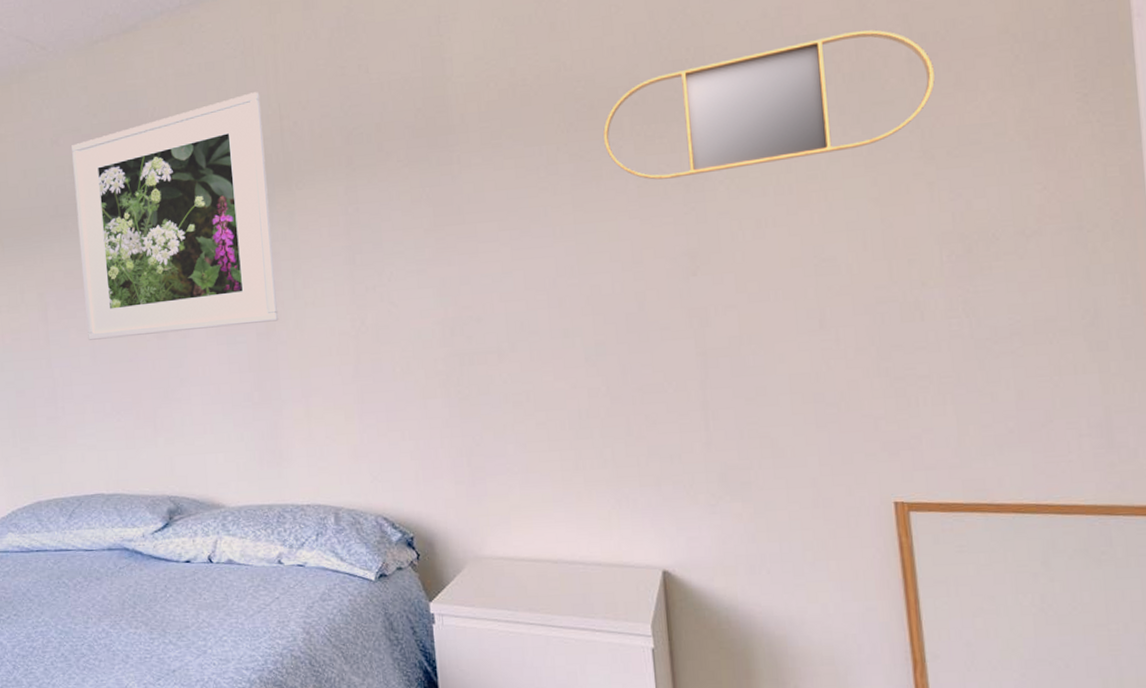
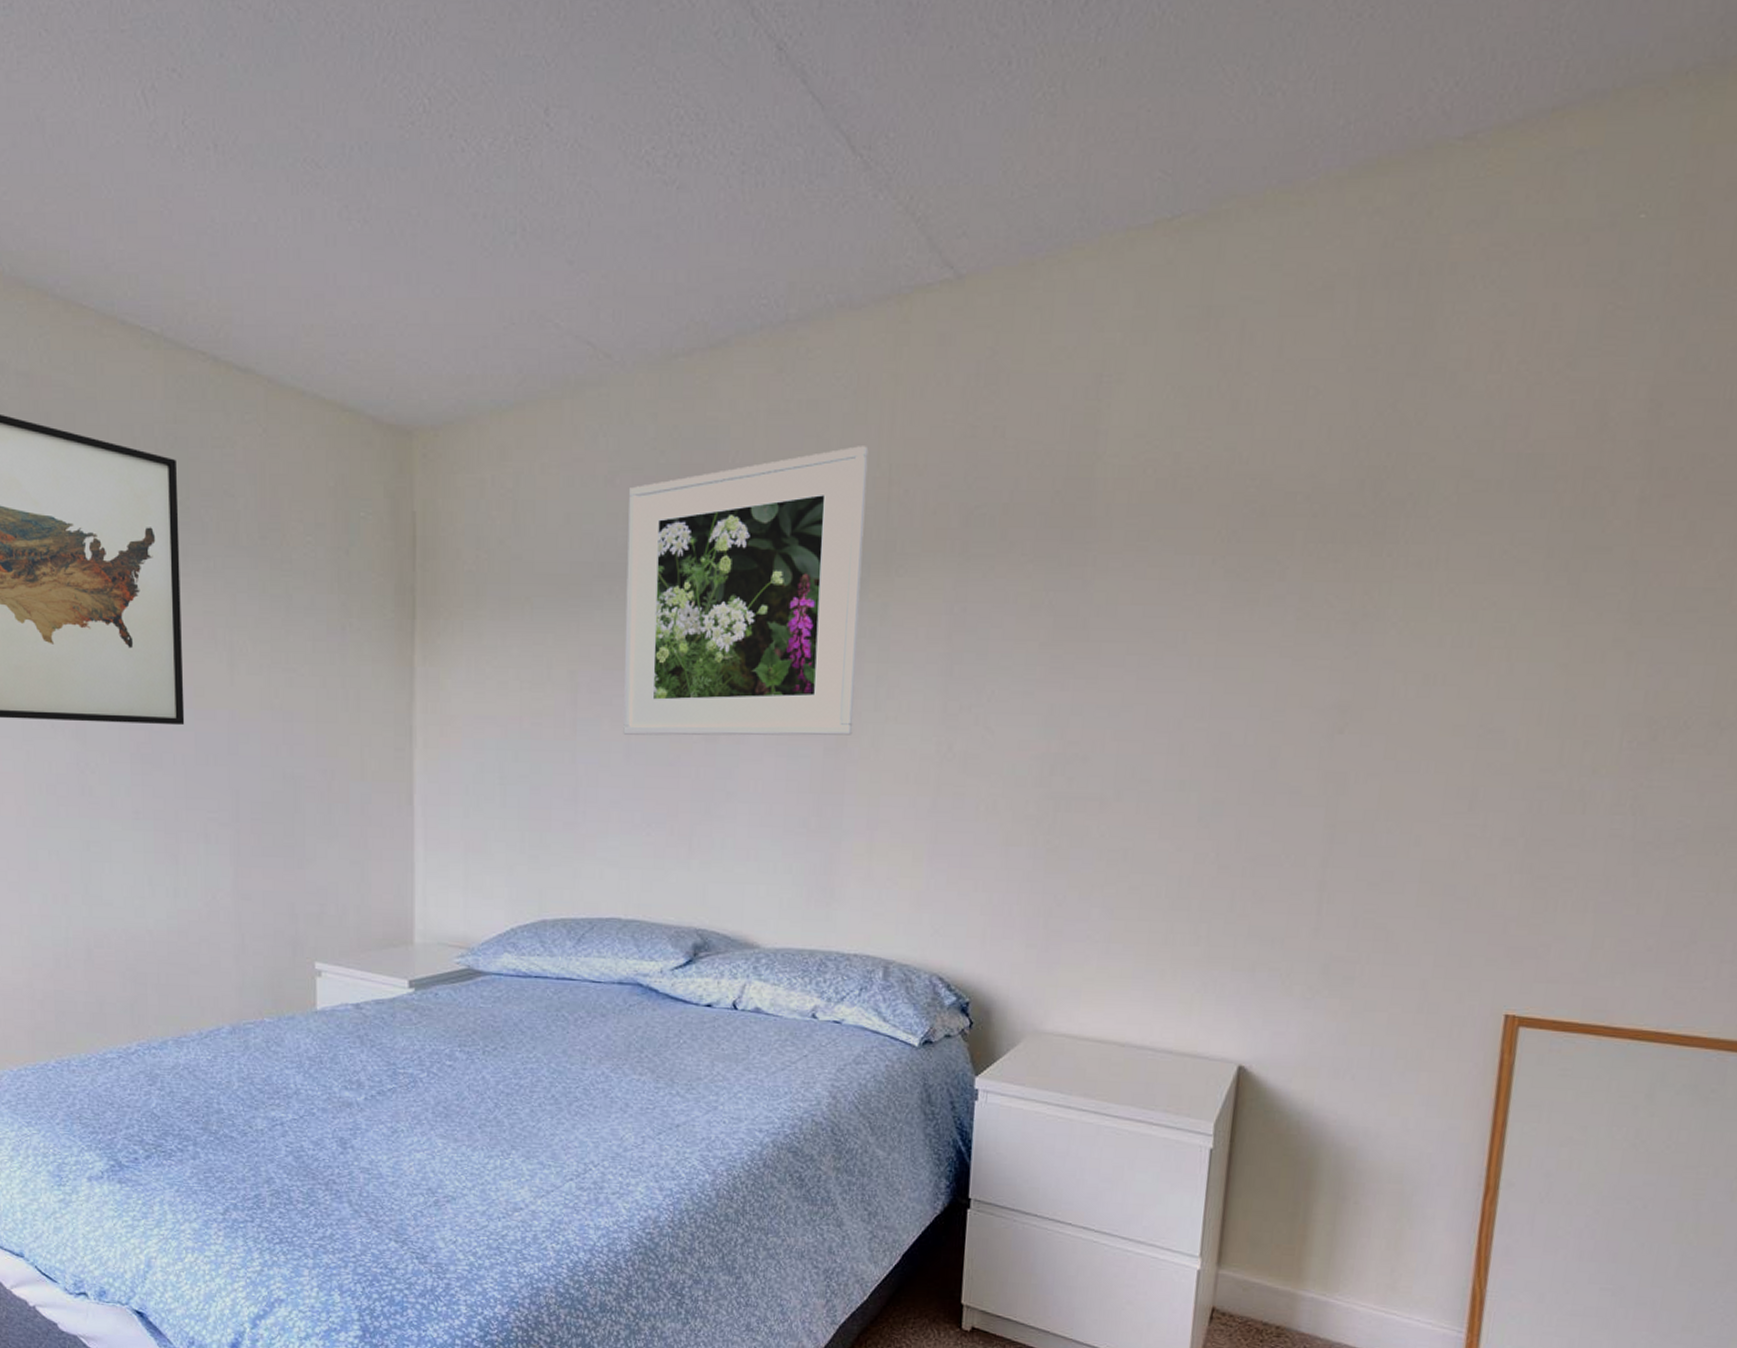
home mirror: present [603,30,935,180] -> none [1268,456,1668,613]

